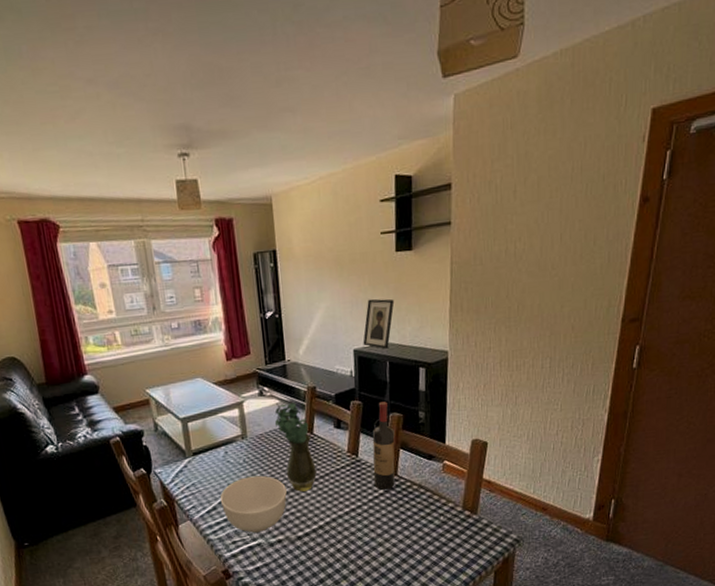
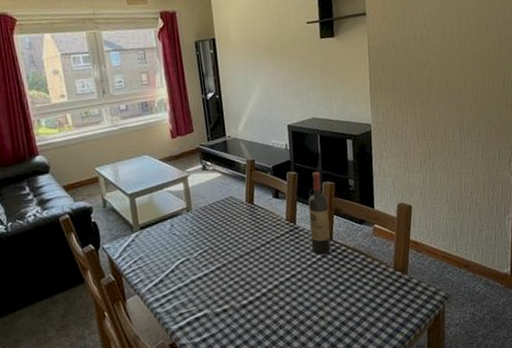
bowl: present [220,475,287,533] -> none [166,246,231,304]
vase: present [274,400,317,492] -> none [217,173,258,261]
picture frame: present [363,298,395,349] -> none [295,79,322,124]

